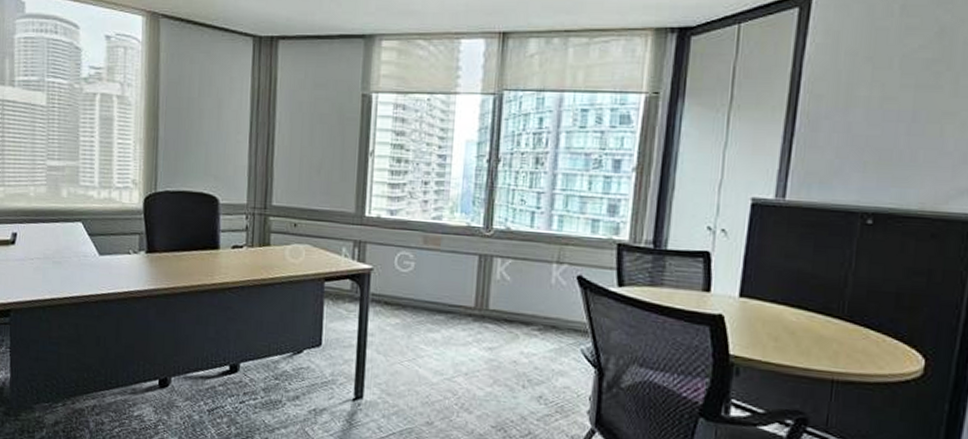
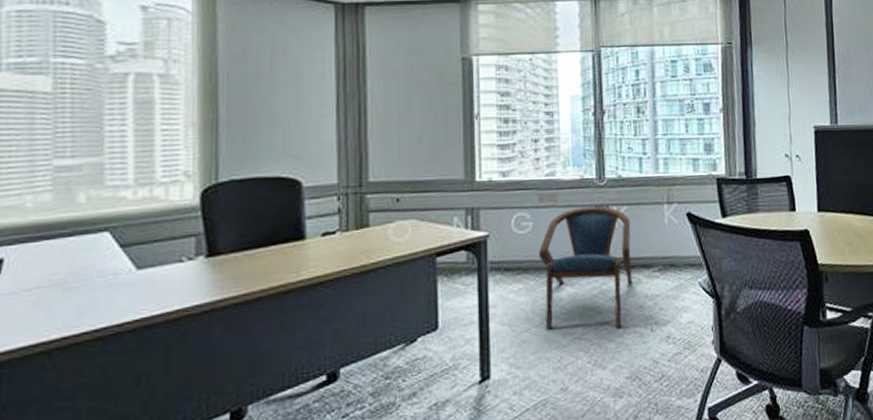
armchair: none [418,254,515,378] -> present [539,206,632,330]

